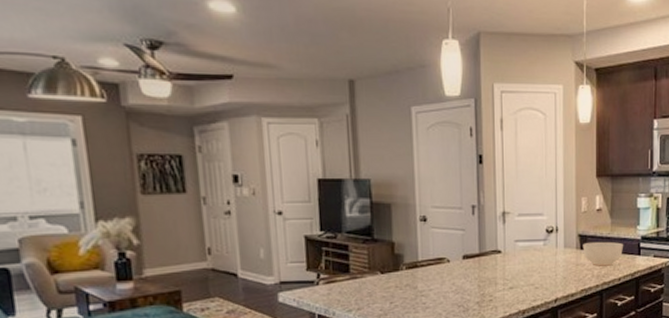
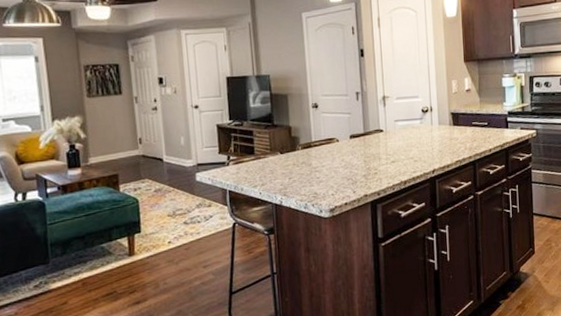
bowl: present [583,241,624,266] -> none [455,117,493,140]

